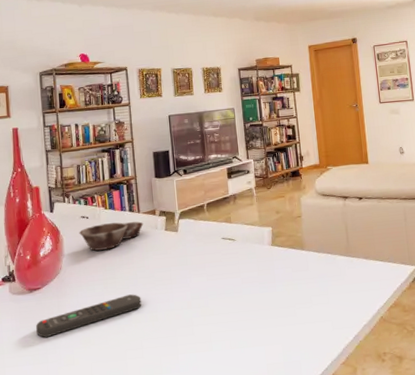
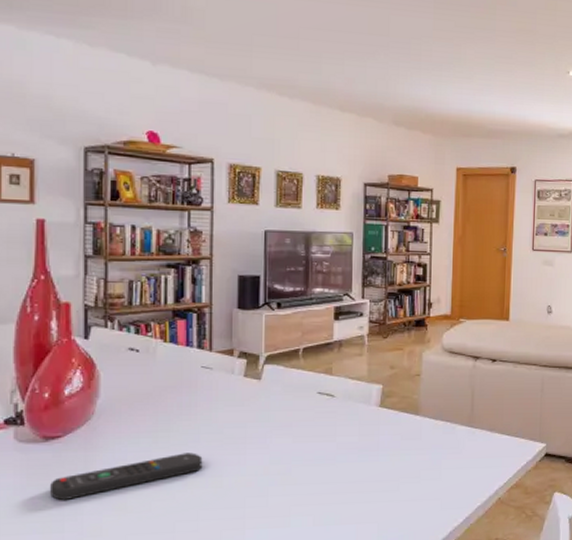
bowl: present [79,221,144,251] -> none [123,361,216,394]

